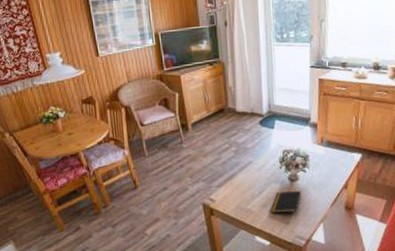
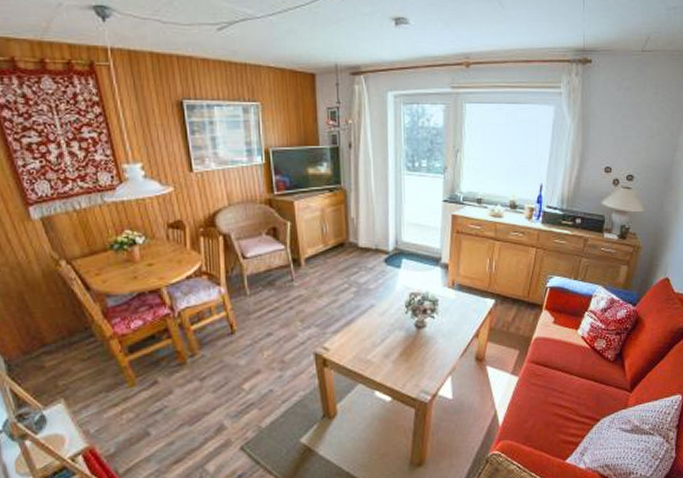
notepad: present [270,191,301,213] -> none [393,339,428,365]

